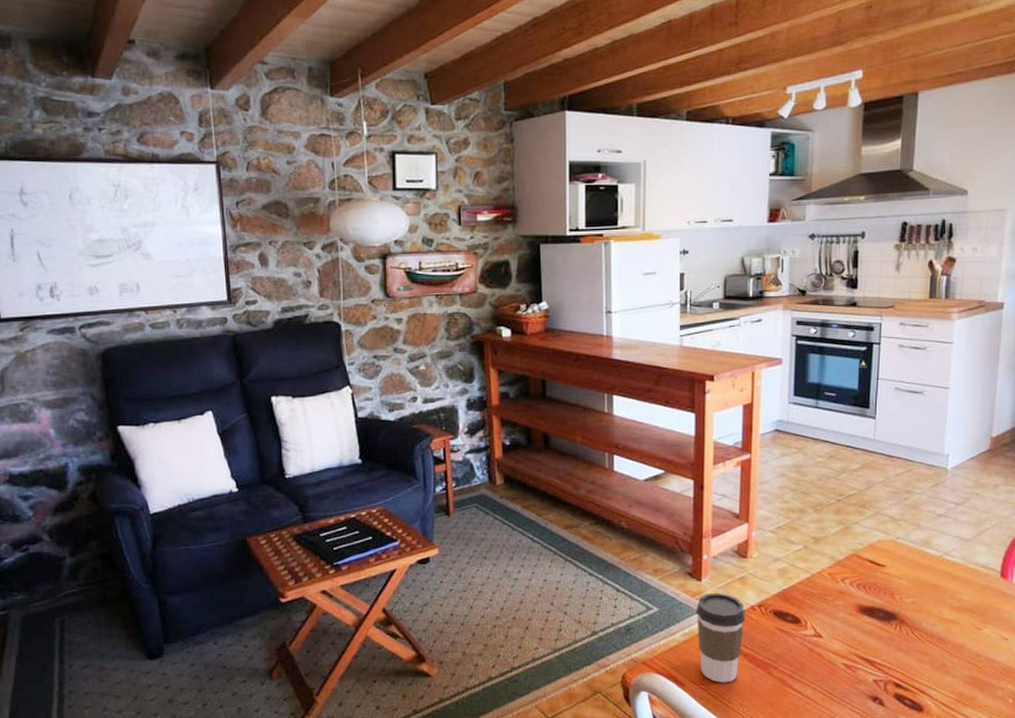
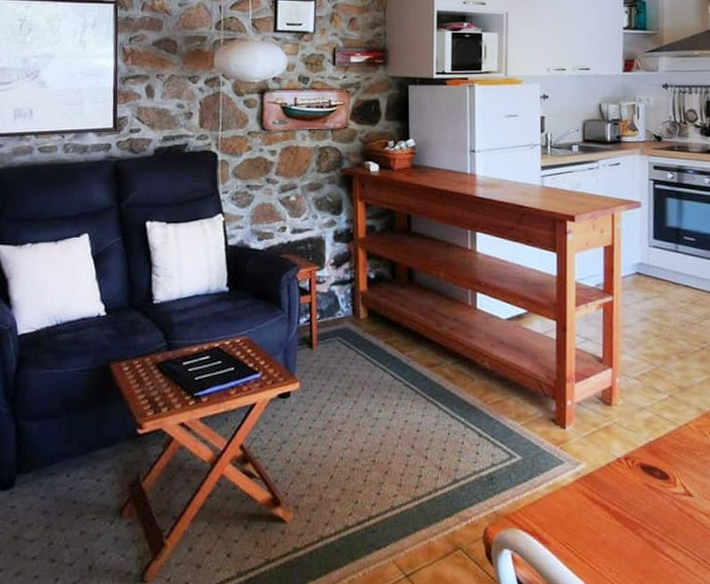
coffee cup: present [696,592,746,683] -> none [560,441,612,544]

